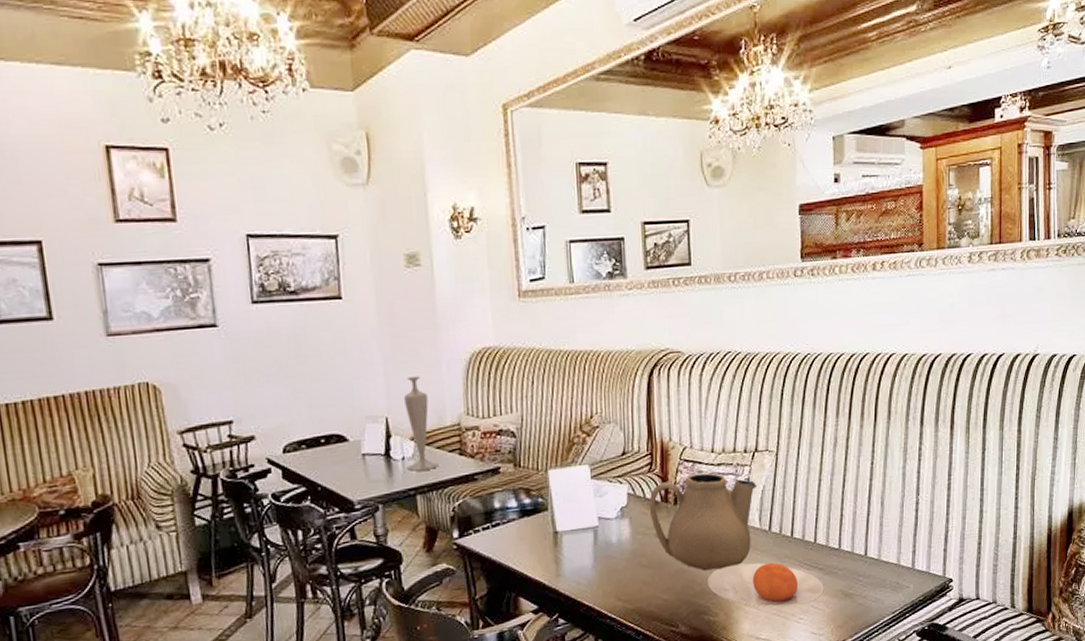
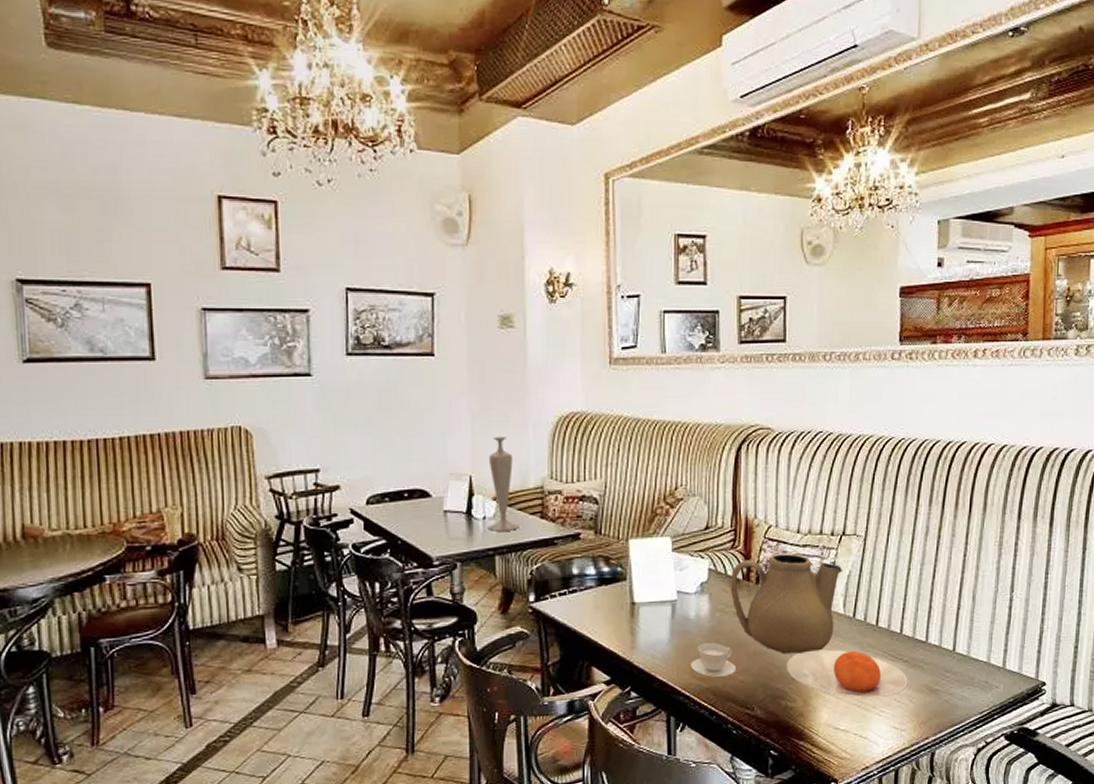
teacup: none [615,565,660,598] -> present [691,643,737,677]

